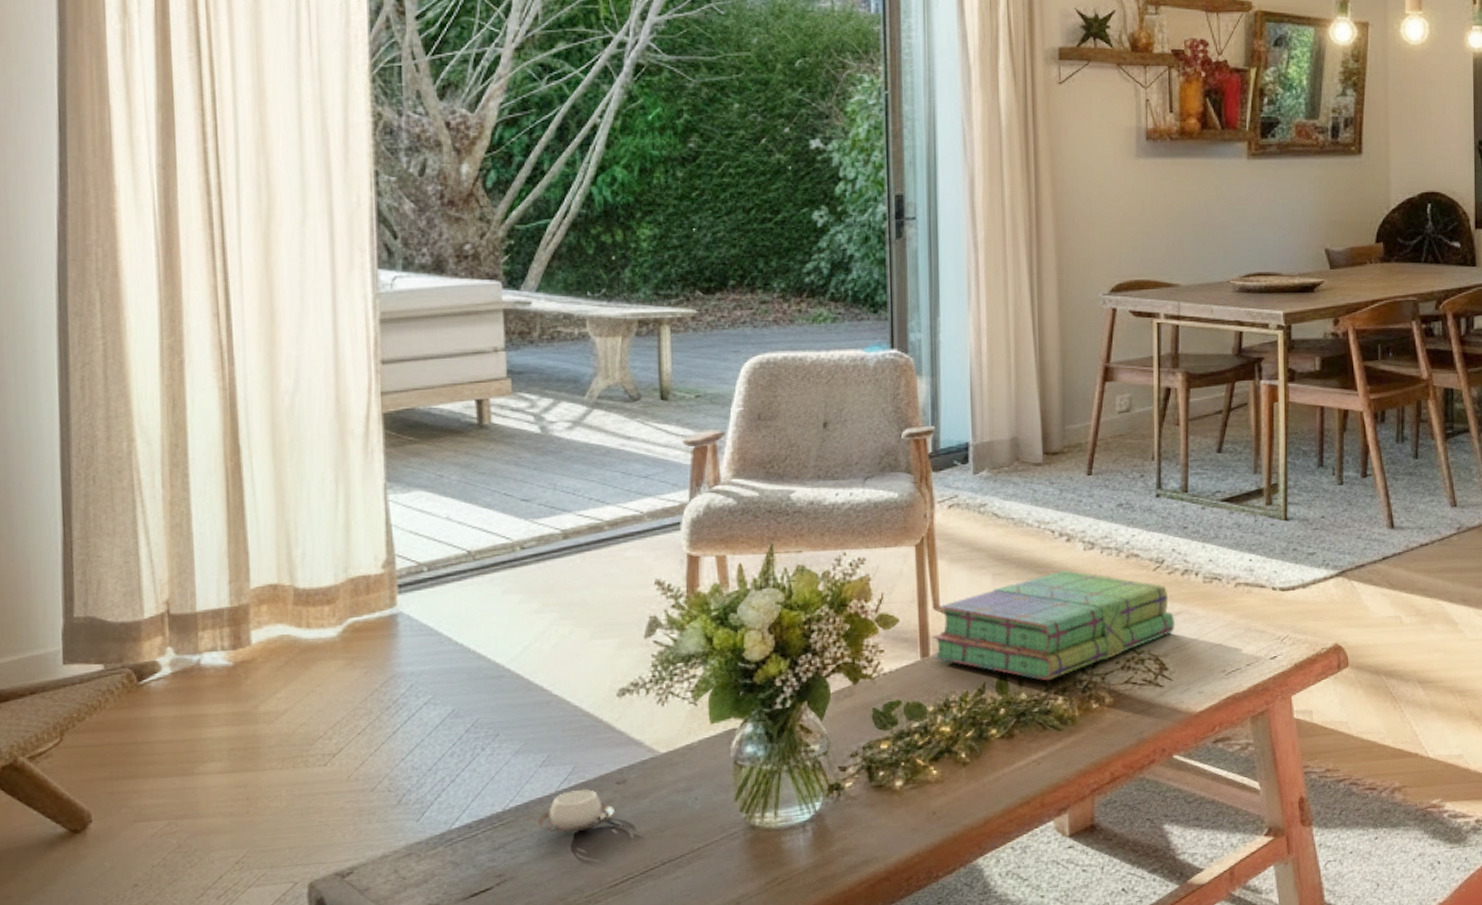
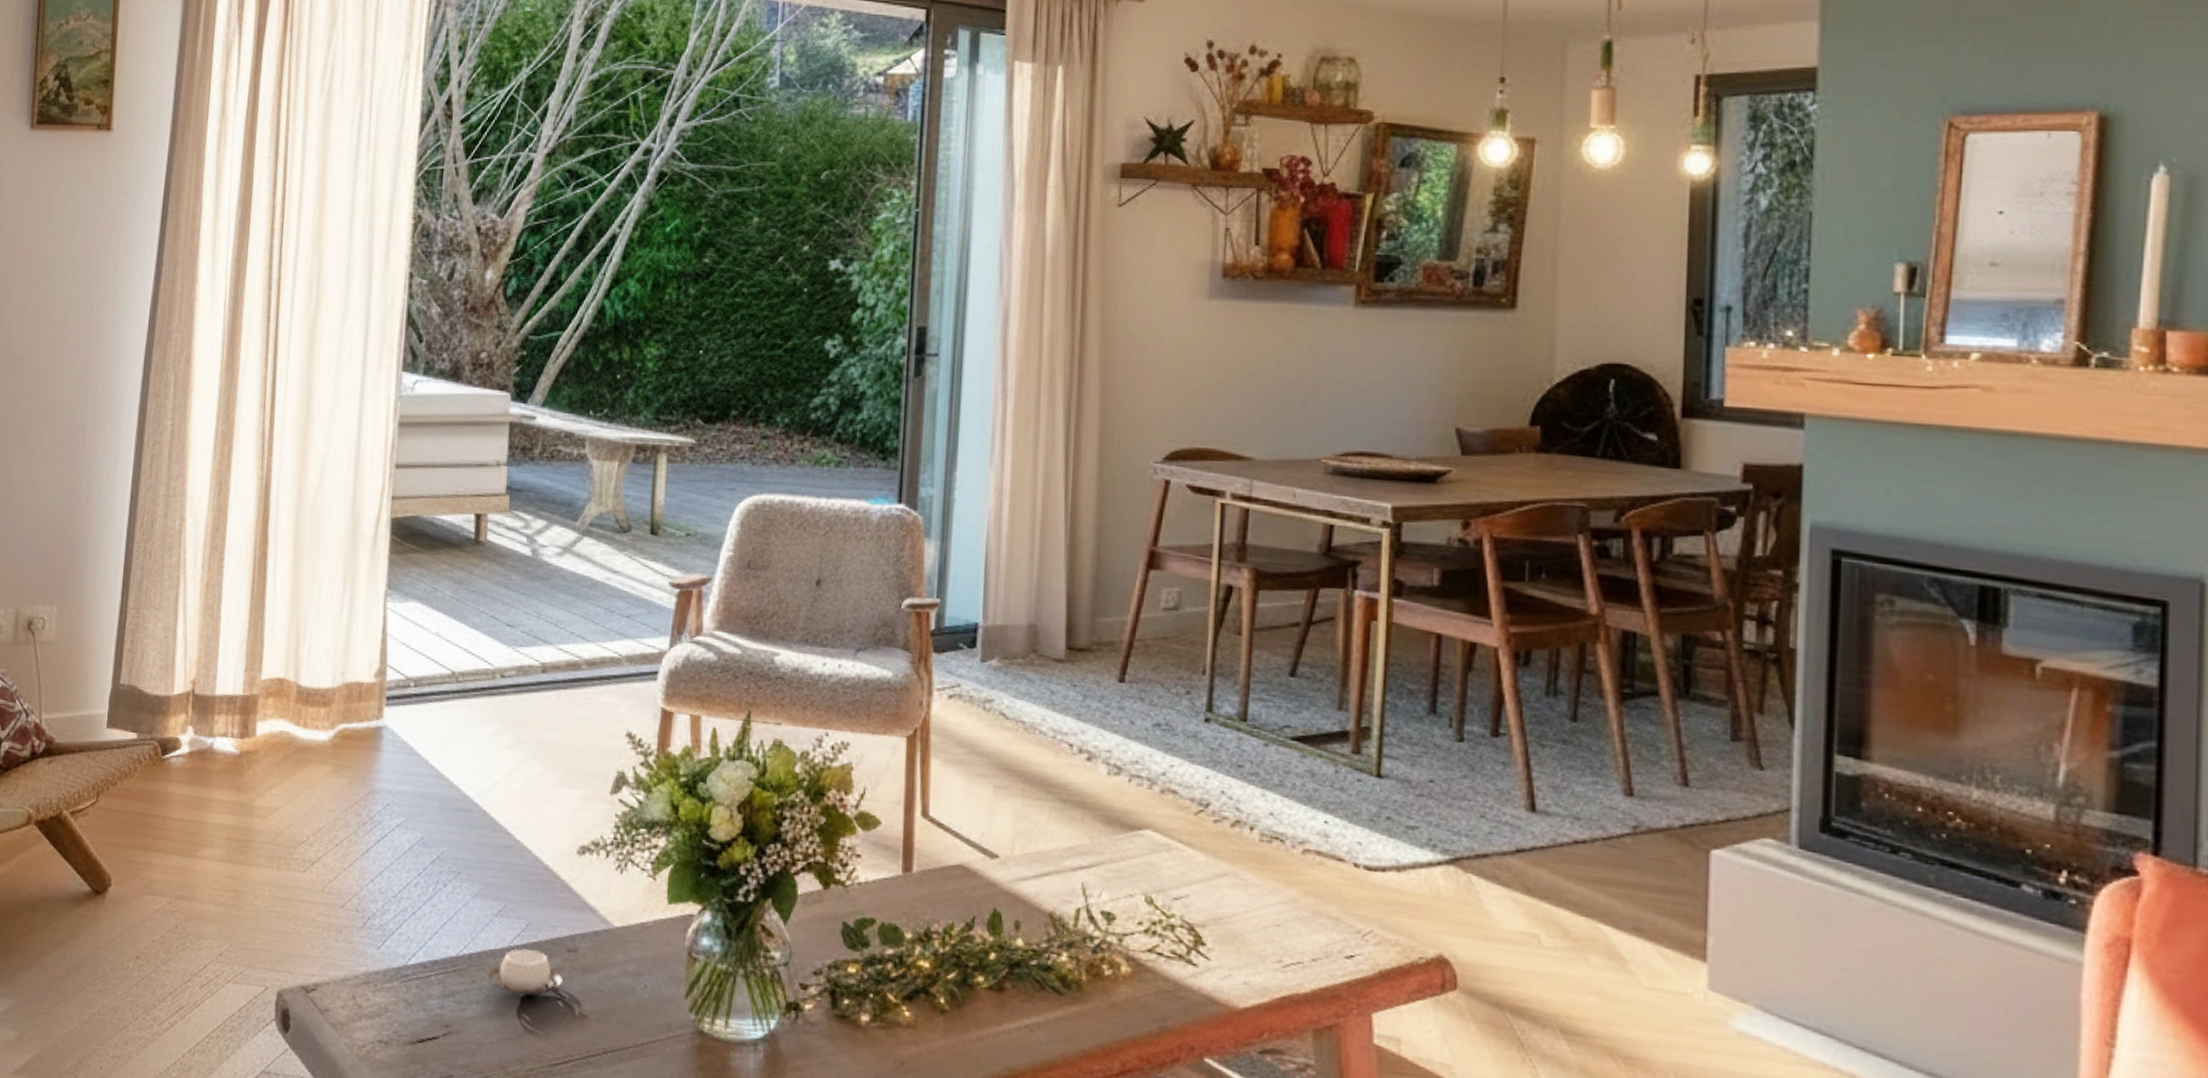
stack of books: present [932,570,1175,681] -> none [915,795,1219,930]

